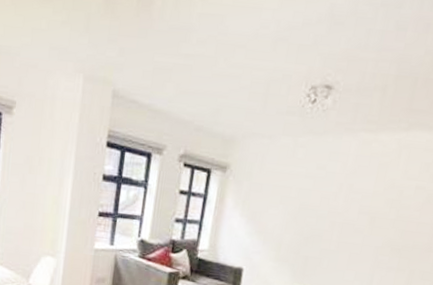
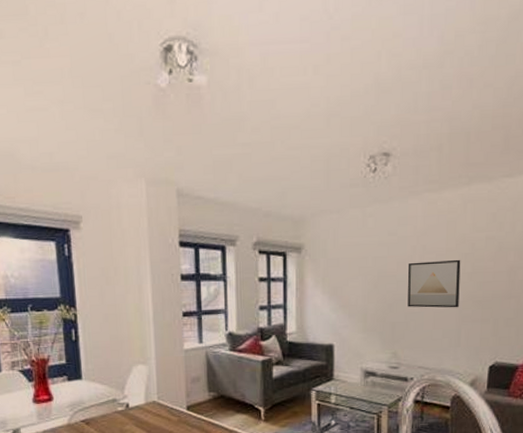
wall art: none [324,200,386,253] -> present [407,259,461,308]

